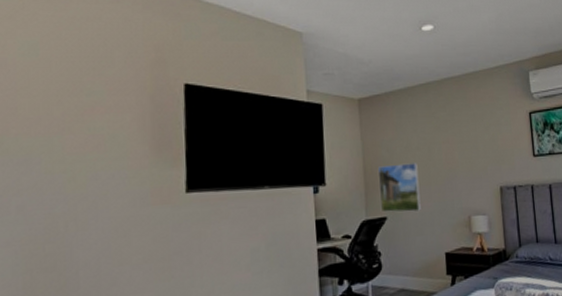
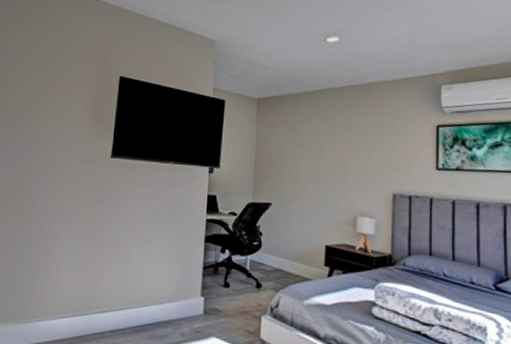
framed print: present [378,163,421,213] -> none [266,158,307,203]

